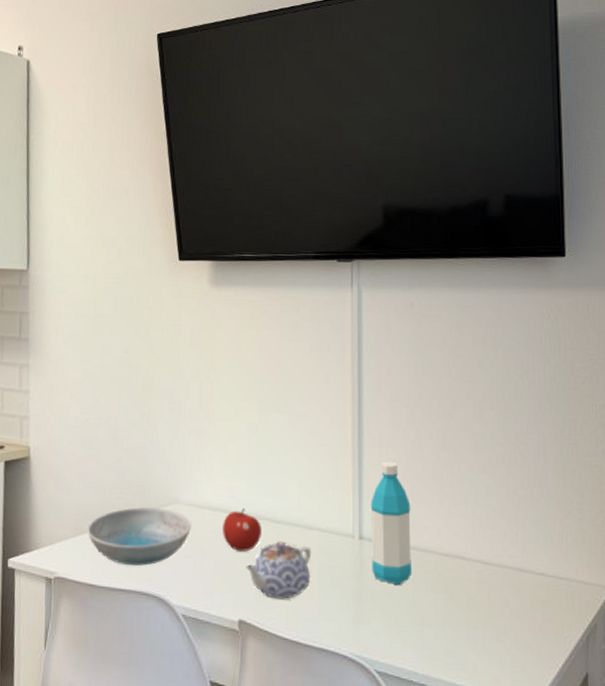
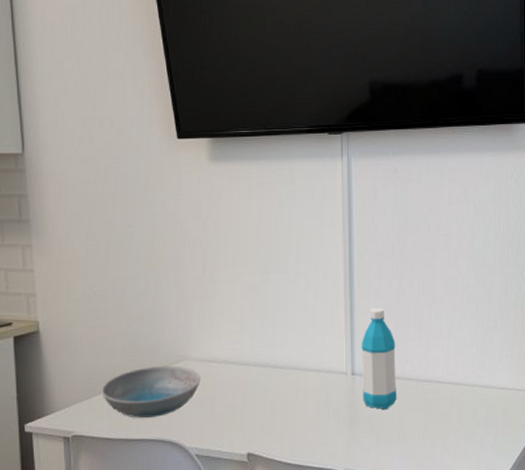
fruit: present [223,508,263,552] -> none [230,359,266,396]
teapot: present [245,541,311,599] -> none [251,383,311,432]

